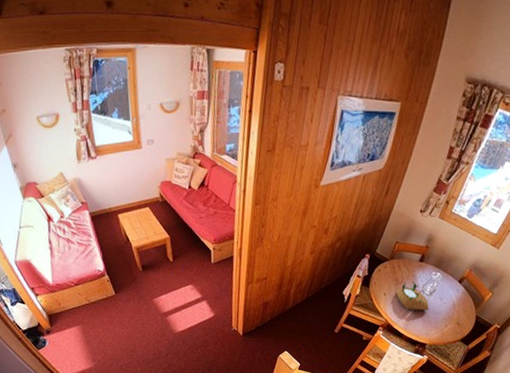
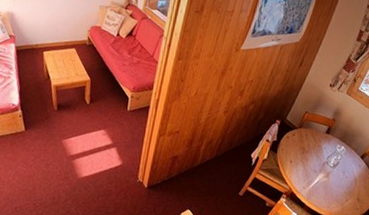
succulent planter: present [396,282,429,310] -> none [302,152,332,183]

